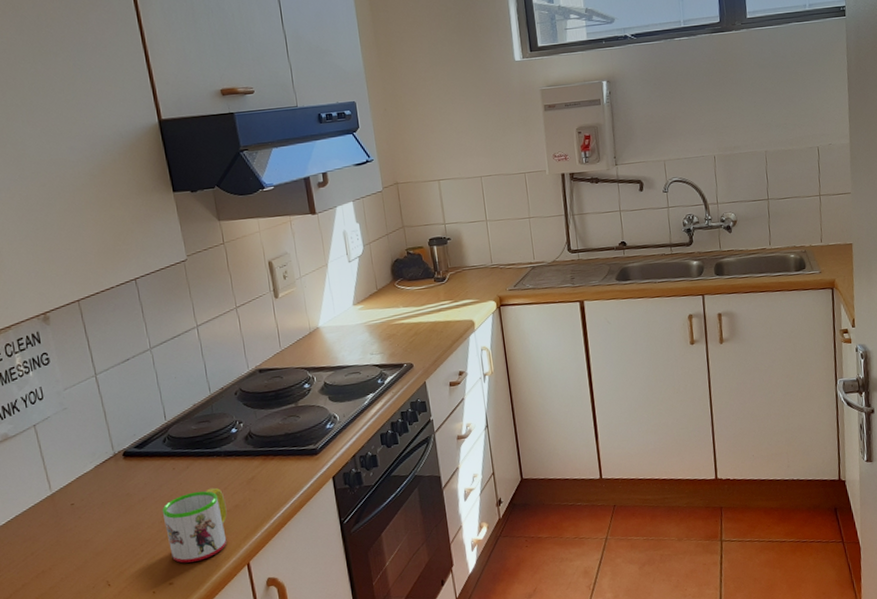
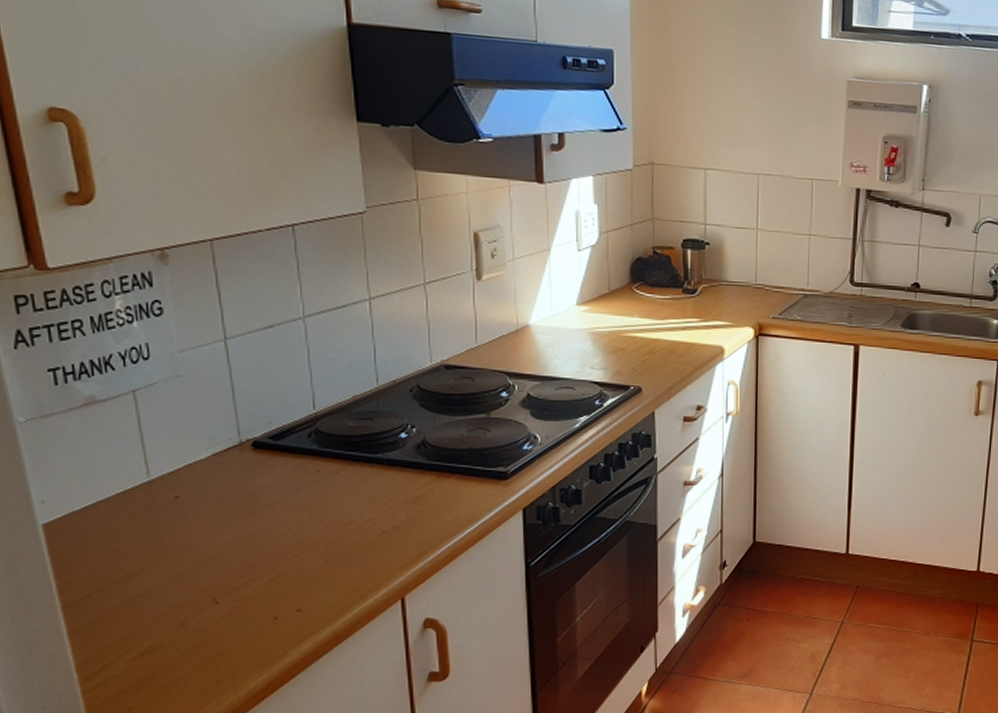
mug: present [162,487,227,563] -> none [297,501,383,588]

